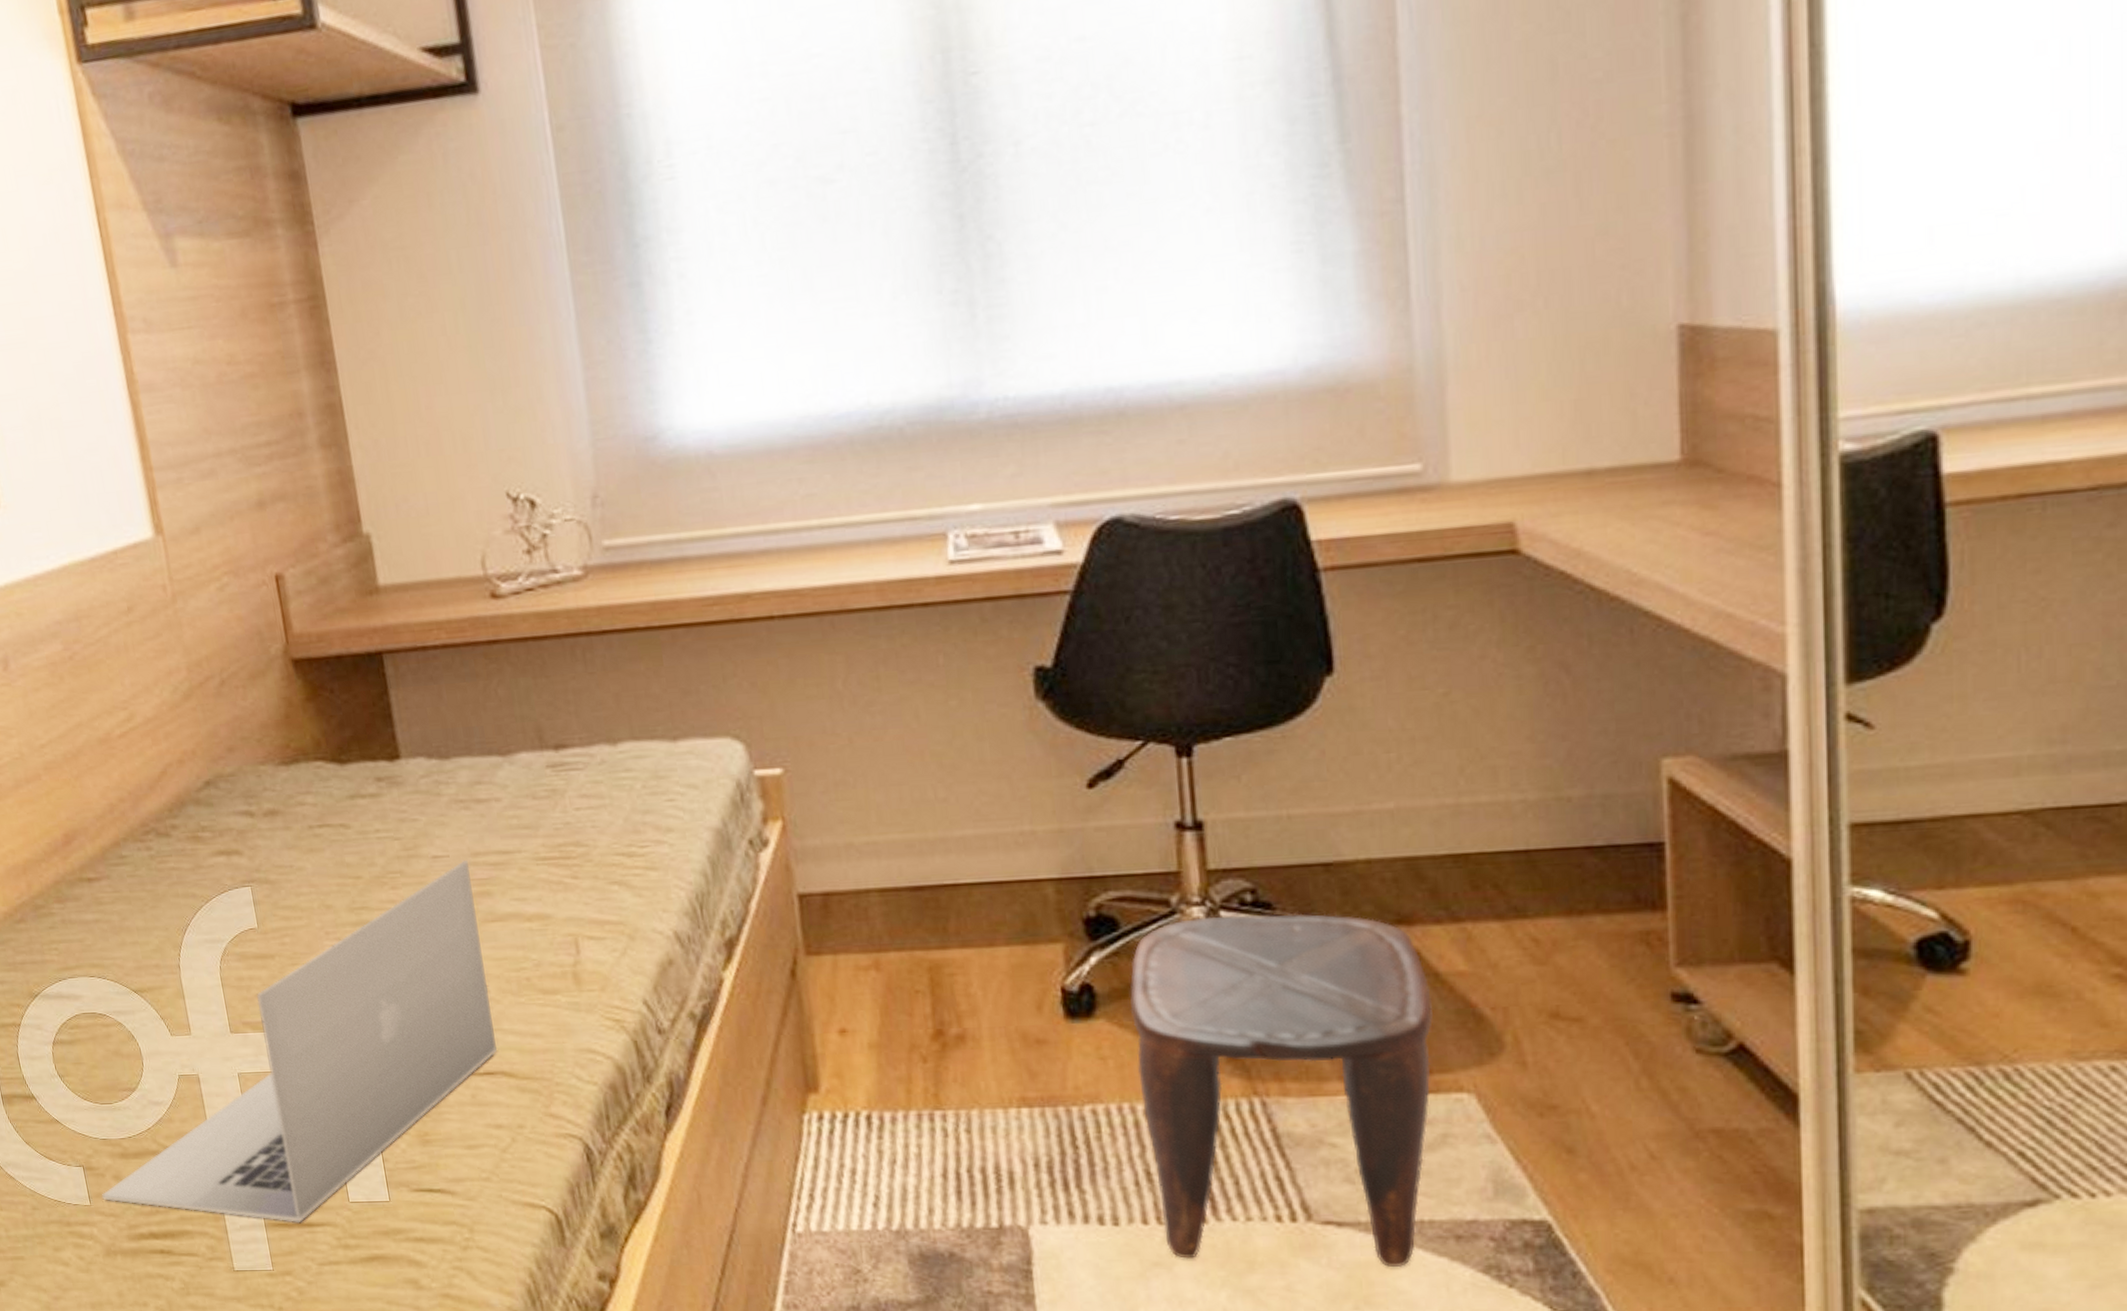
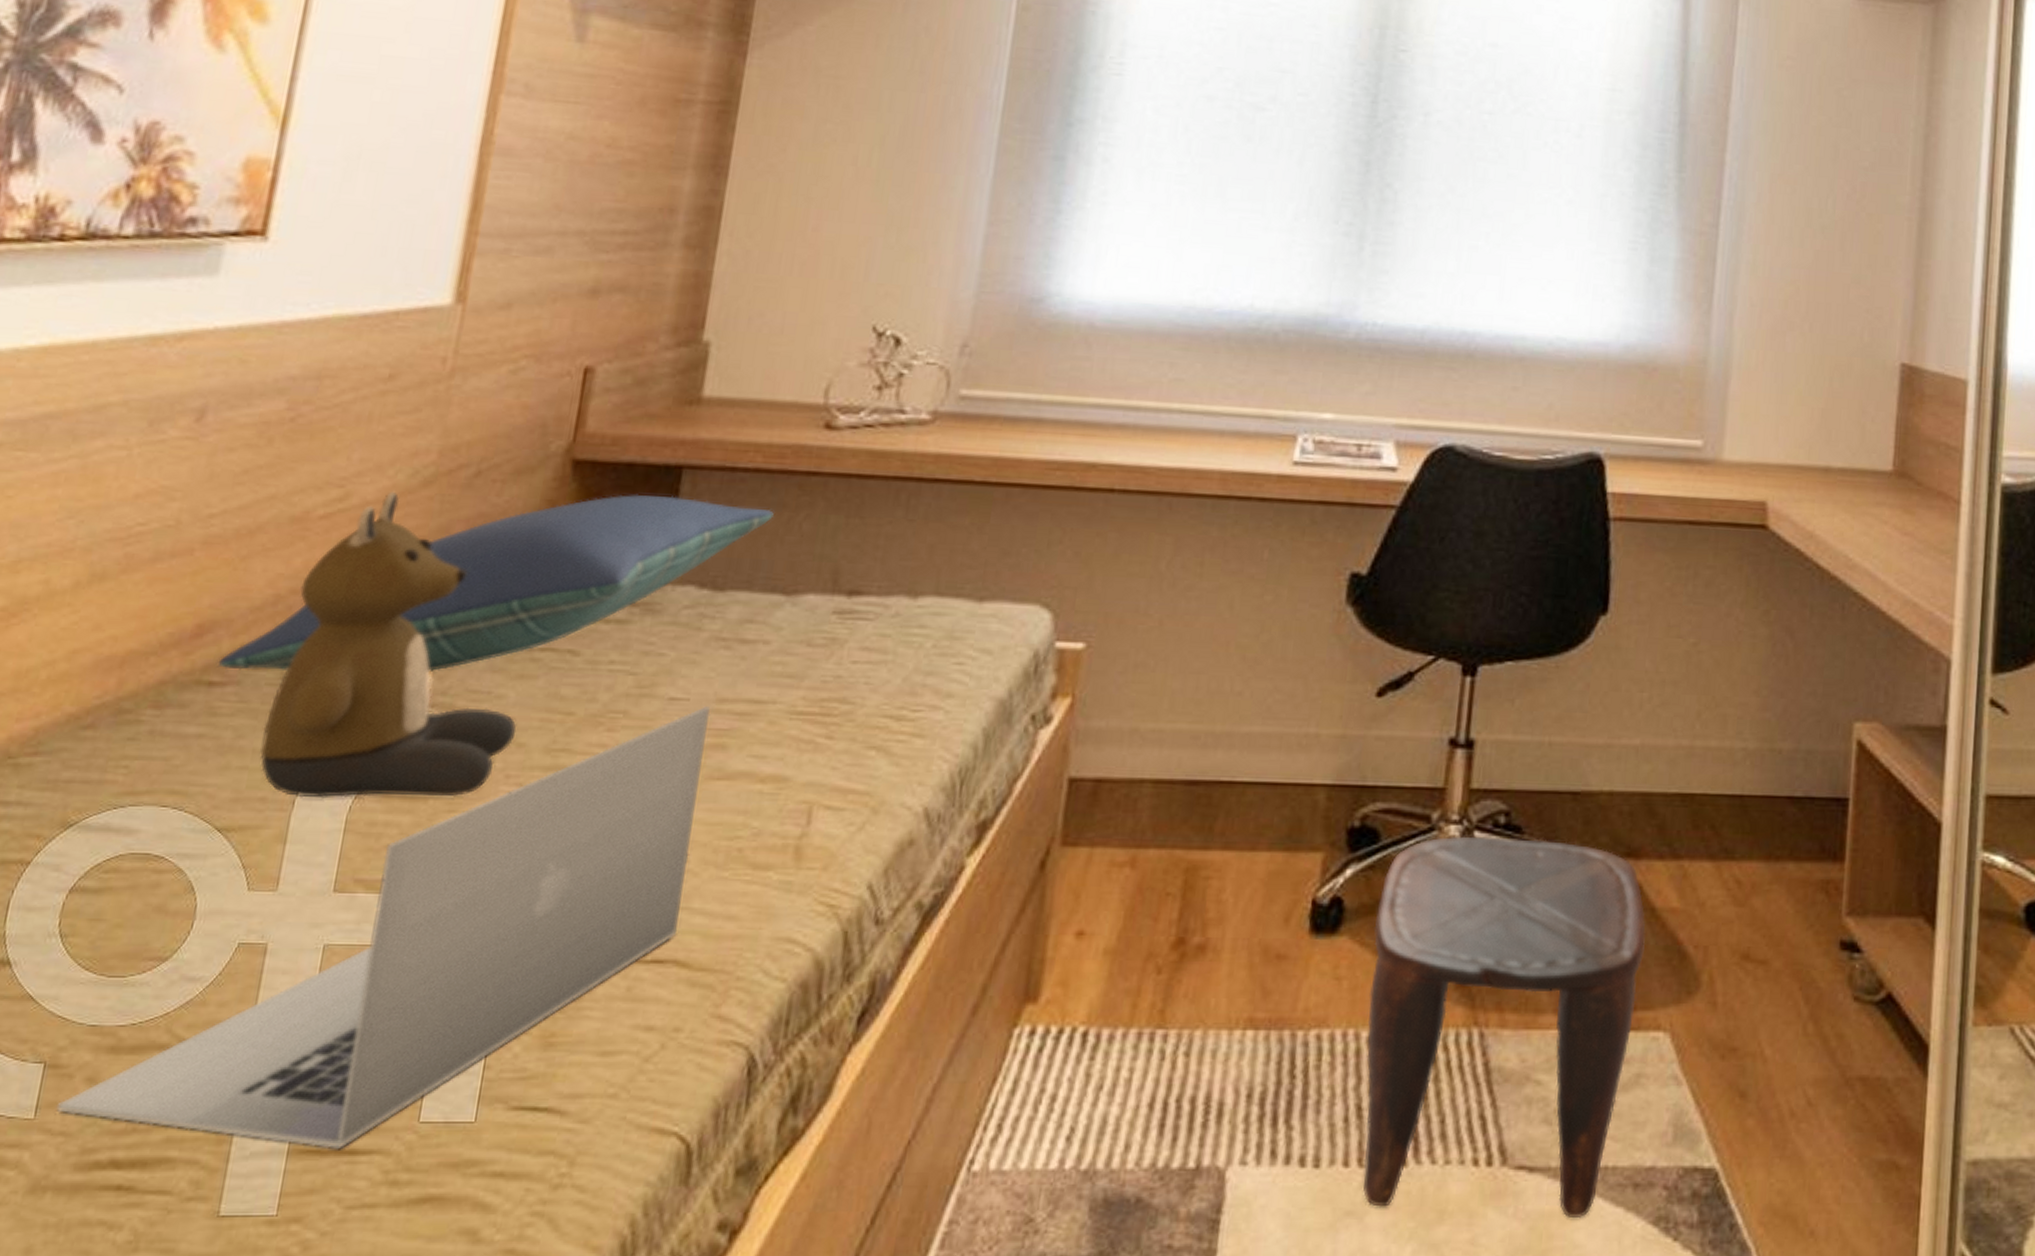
pillow: none [88,679,471,867] -> present [218,494,774,673]
bear: none [125,707,322,963] -> present [260,491,516,799]

